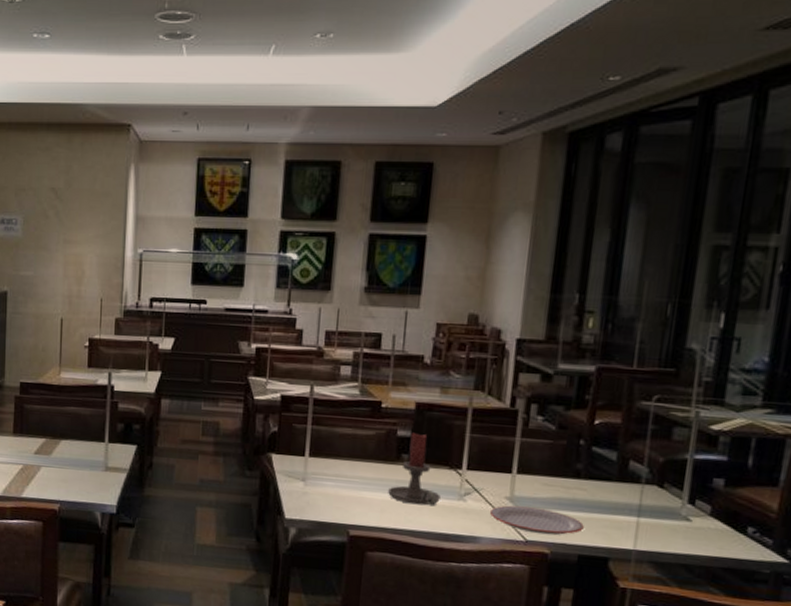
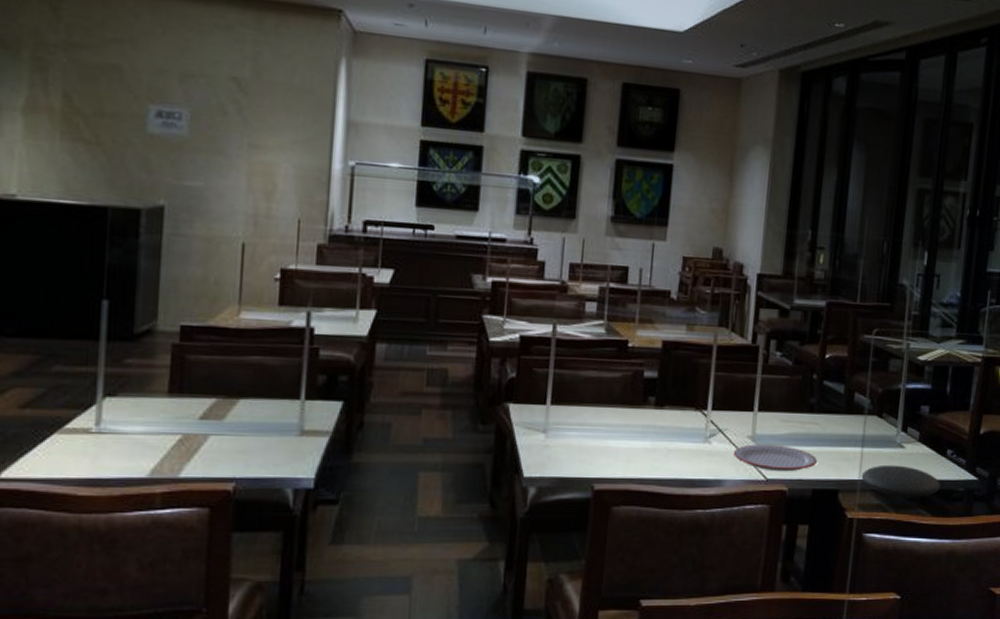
candle holder: present [388,432,441,507] -> none [634,373,687,451]
plate: none [636,537,739,575] -> present [861,464,941,498]

